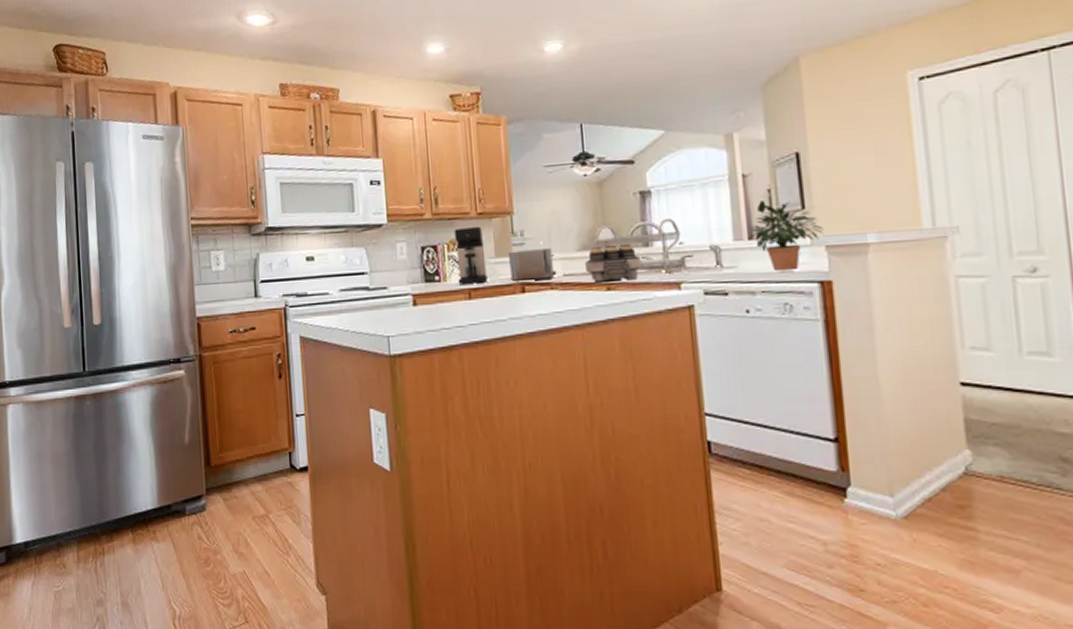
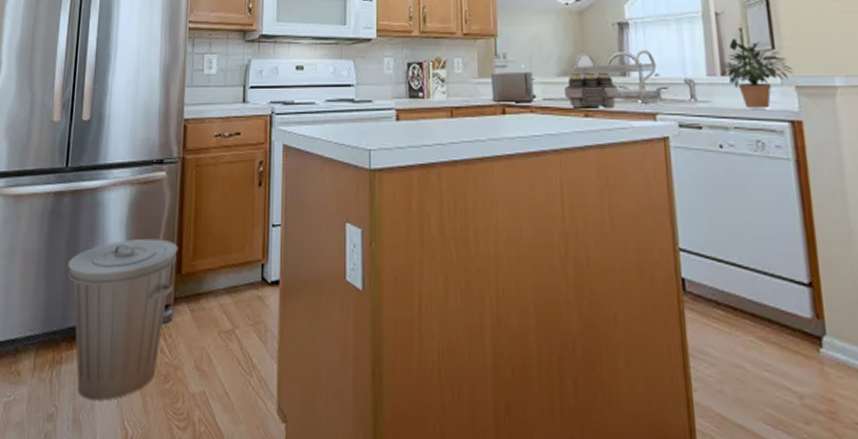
trash can: none [98,434,205,585] -> present [68,238,178,401]
coffee maker: present [454,226,489,285] -> none [440,46,471,103]

